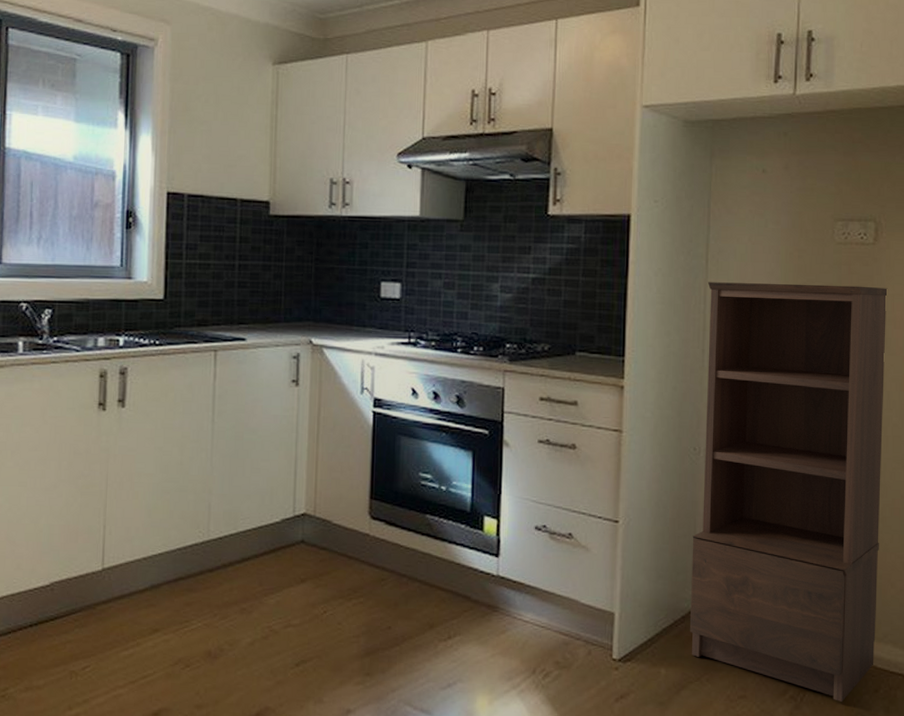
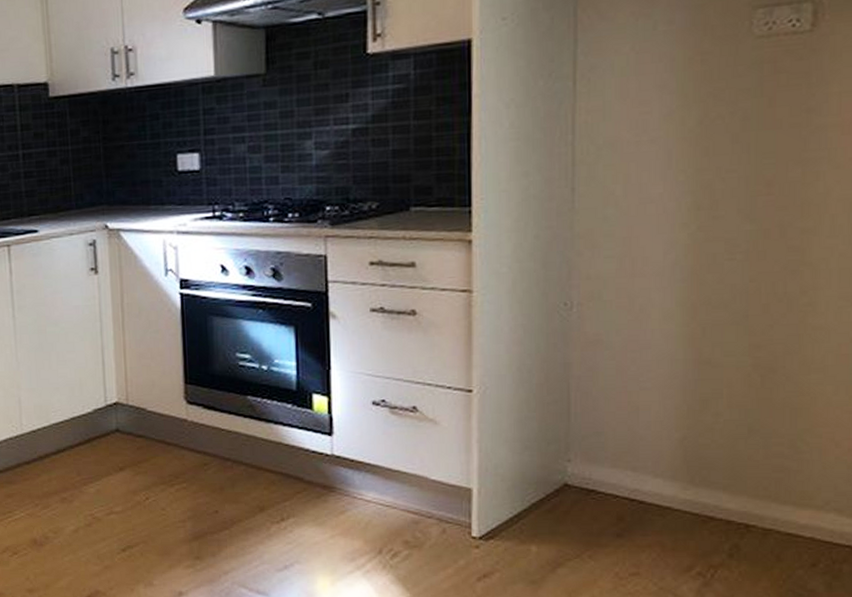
shelving unit: present [689,282,888,702] -> none [565,85,832,578]

